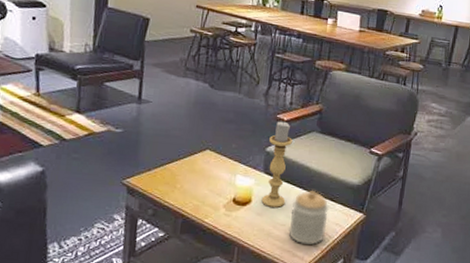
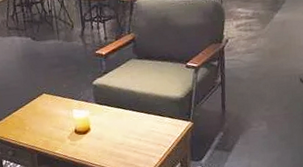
candle holder: present [261,121,292,208] -> none [93,55,120,131]
jar: present [289,190,329,246] -> none [125,109,161,158]

